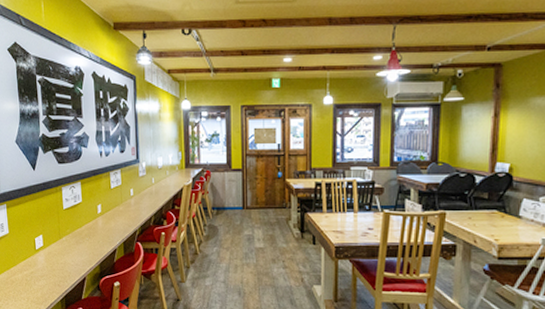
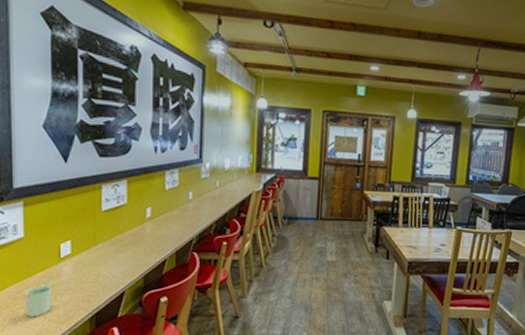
cup: none [12,270,32,299] -> present [24,283,51,318]

